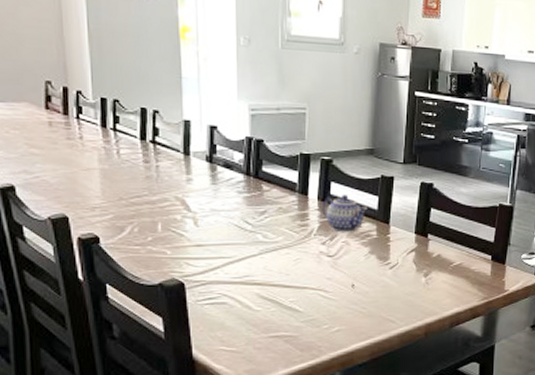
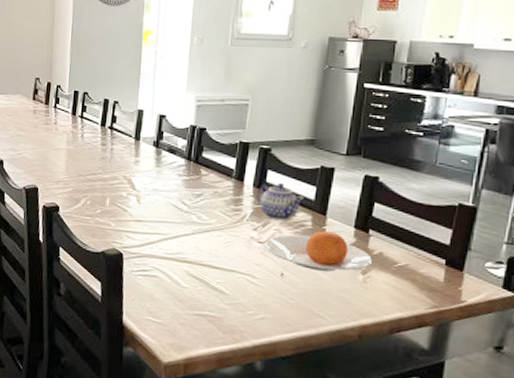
plate: none [333,239,433,278] -> present [264,231,373,272]

